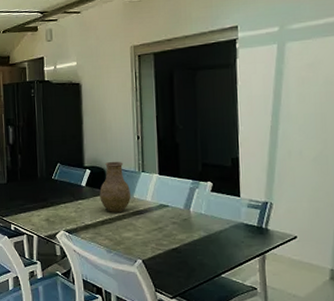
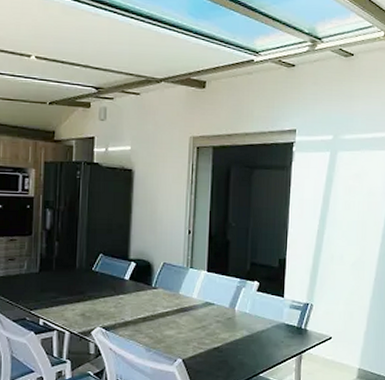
vase: present [99,161,131,212] -> none [143,255,176,309]

